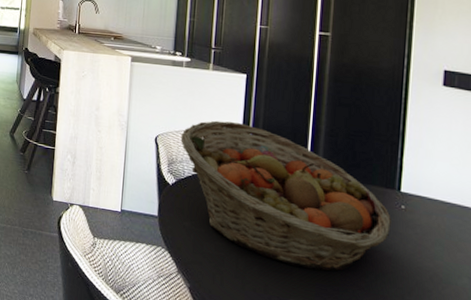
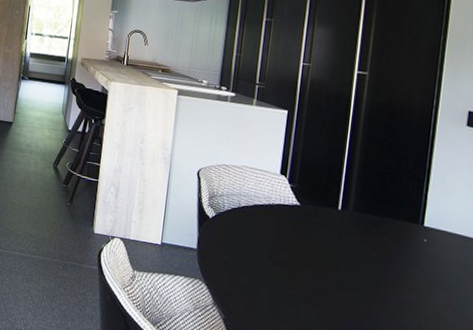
fruit basket: present [180,120,393,271] -> none [222,155,415,302]

